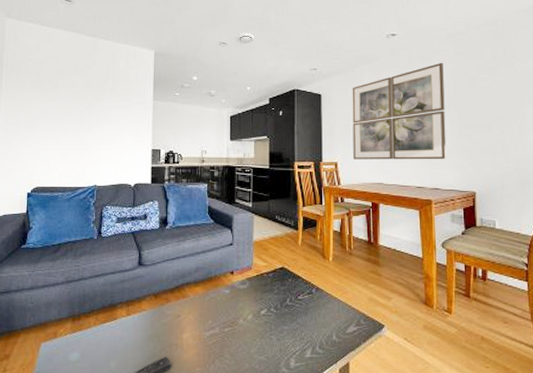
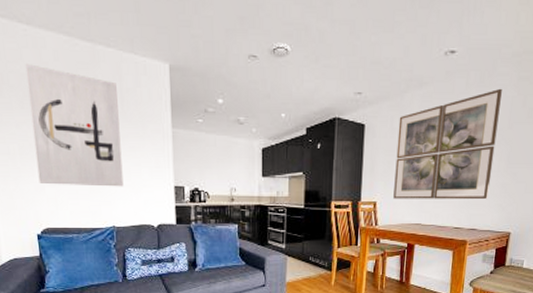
wall art: none [36,54,110,150] -> present [25,64,124,187]

